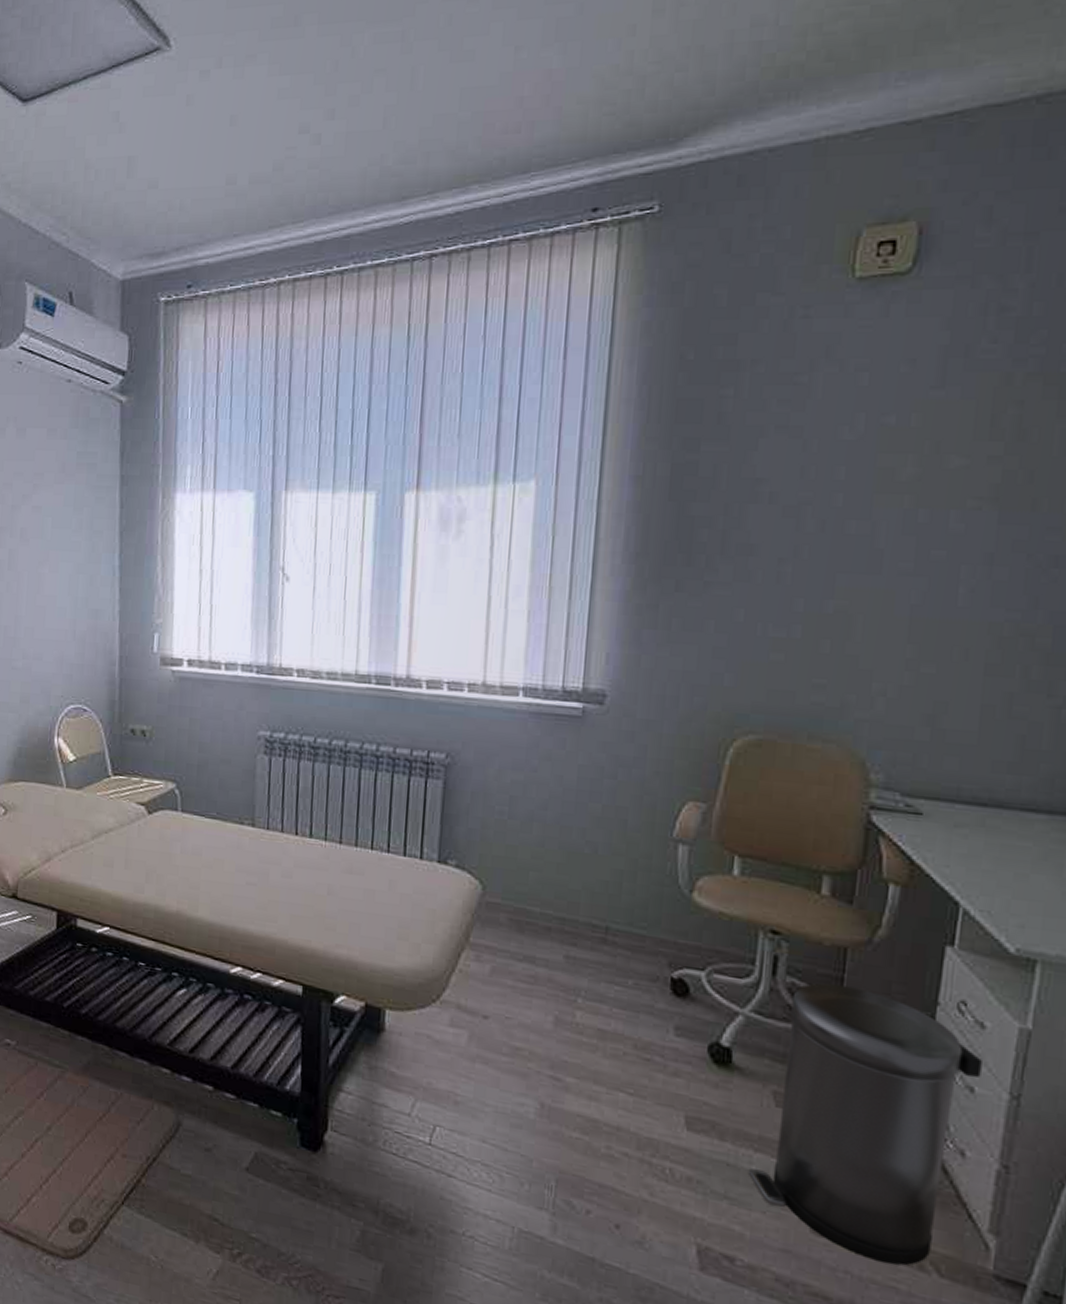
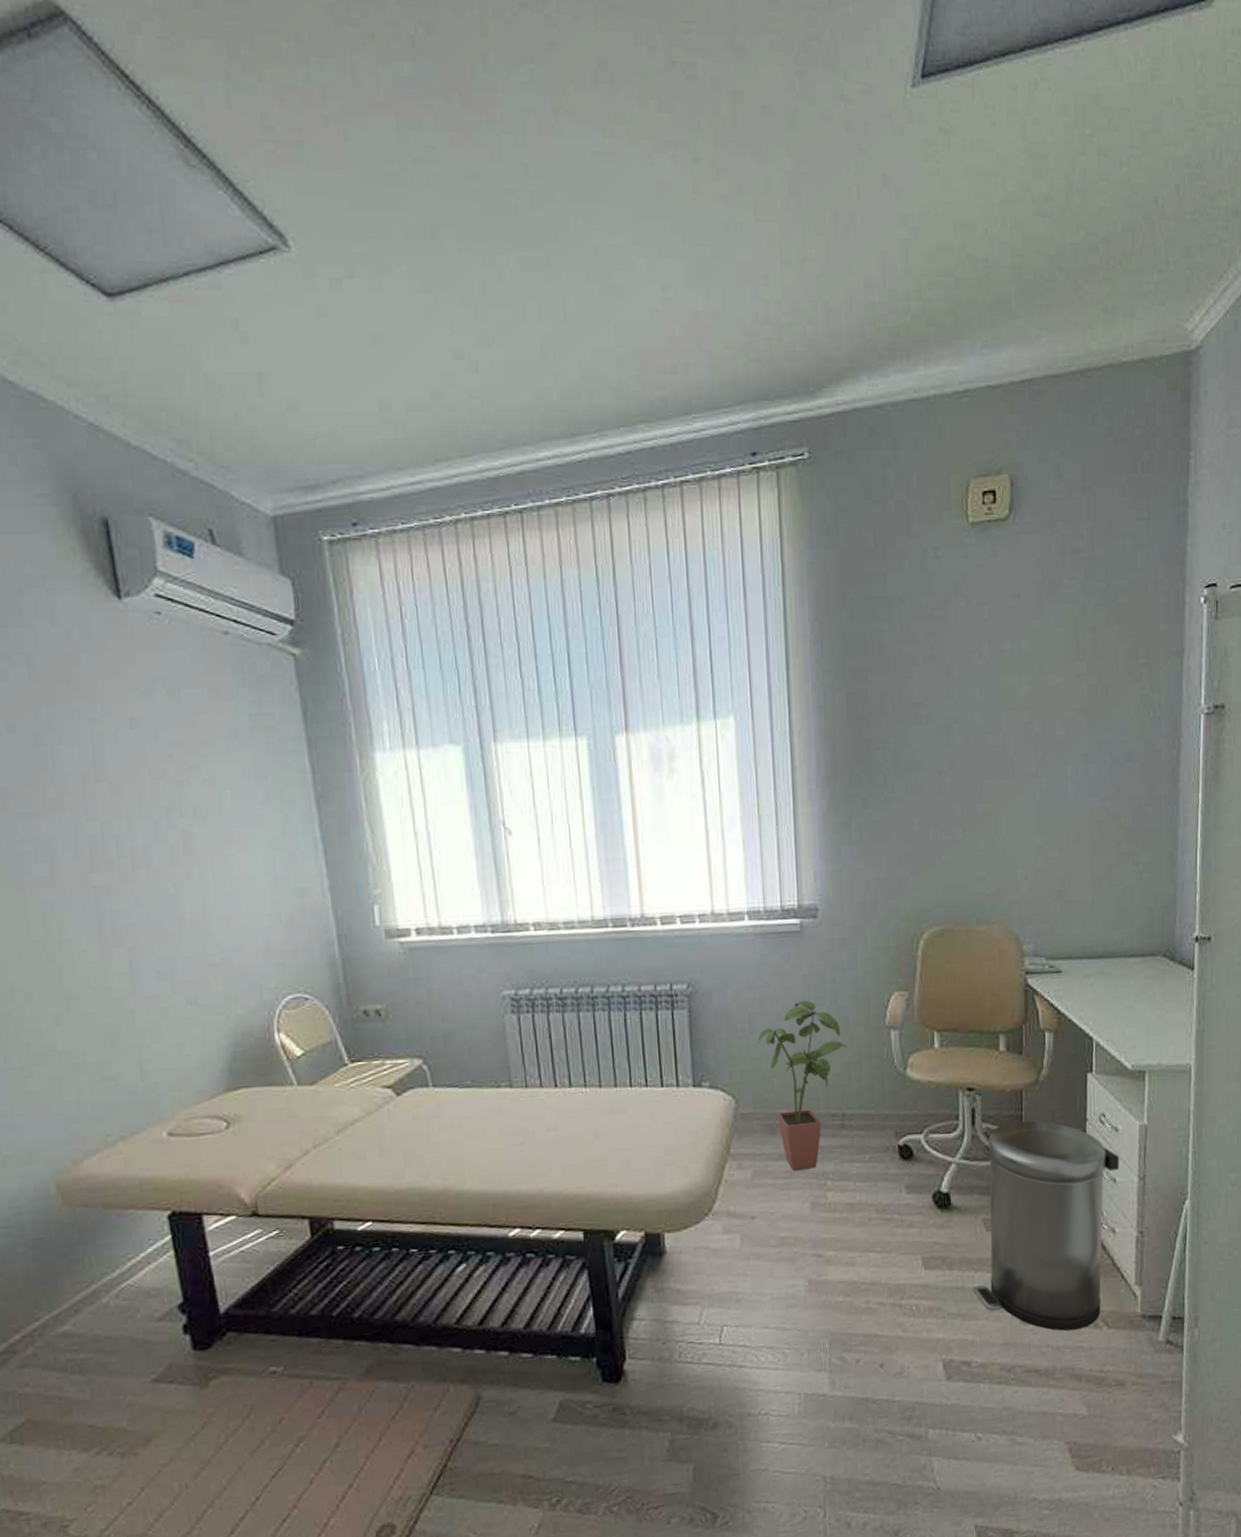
house plant: none [516,792,622,980] -> present [758,1000,847,1170]

